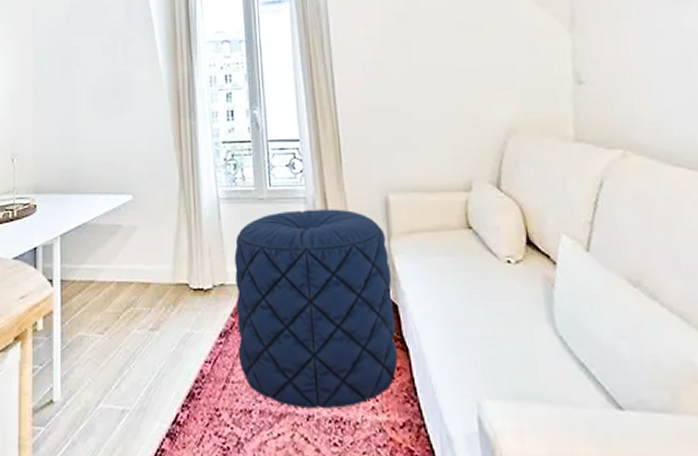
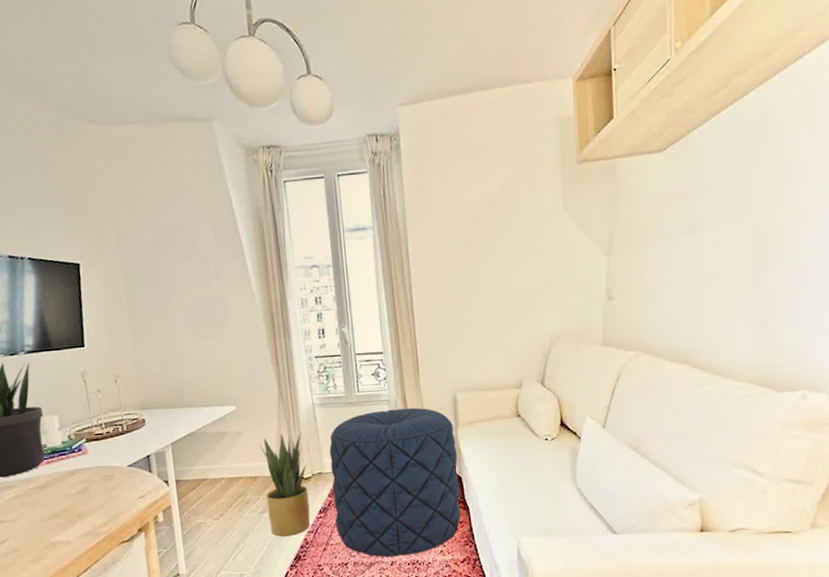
planter: none [154,231,209,365] -> present [258,433,311,537]

